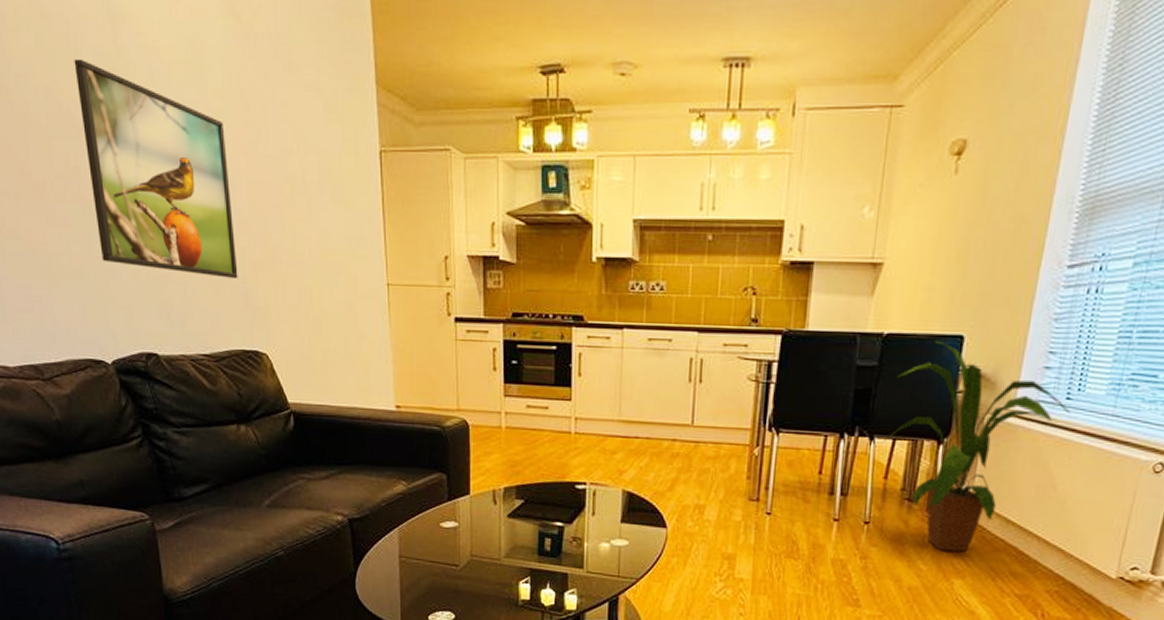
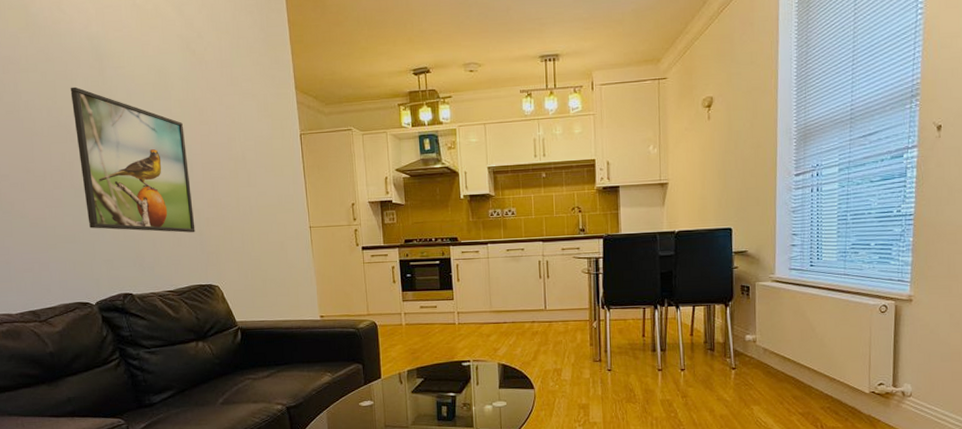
house plant: present [883,340,1072,552] -> none [686,233,816,386]

